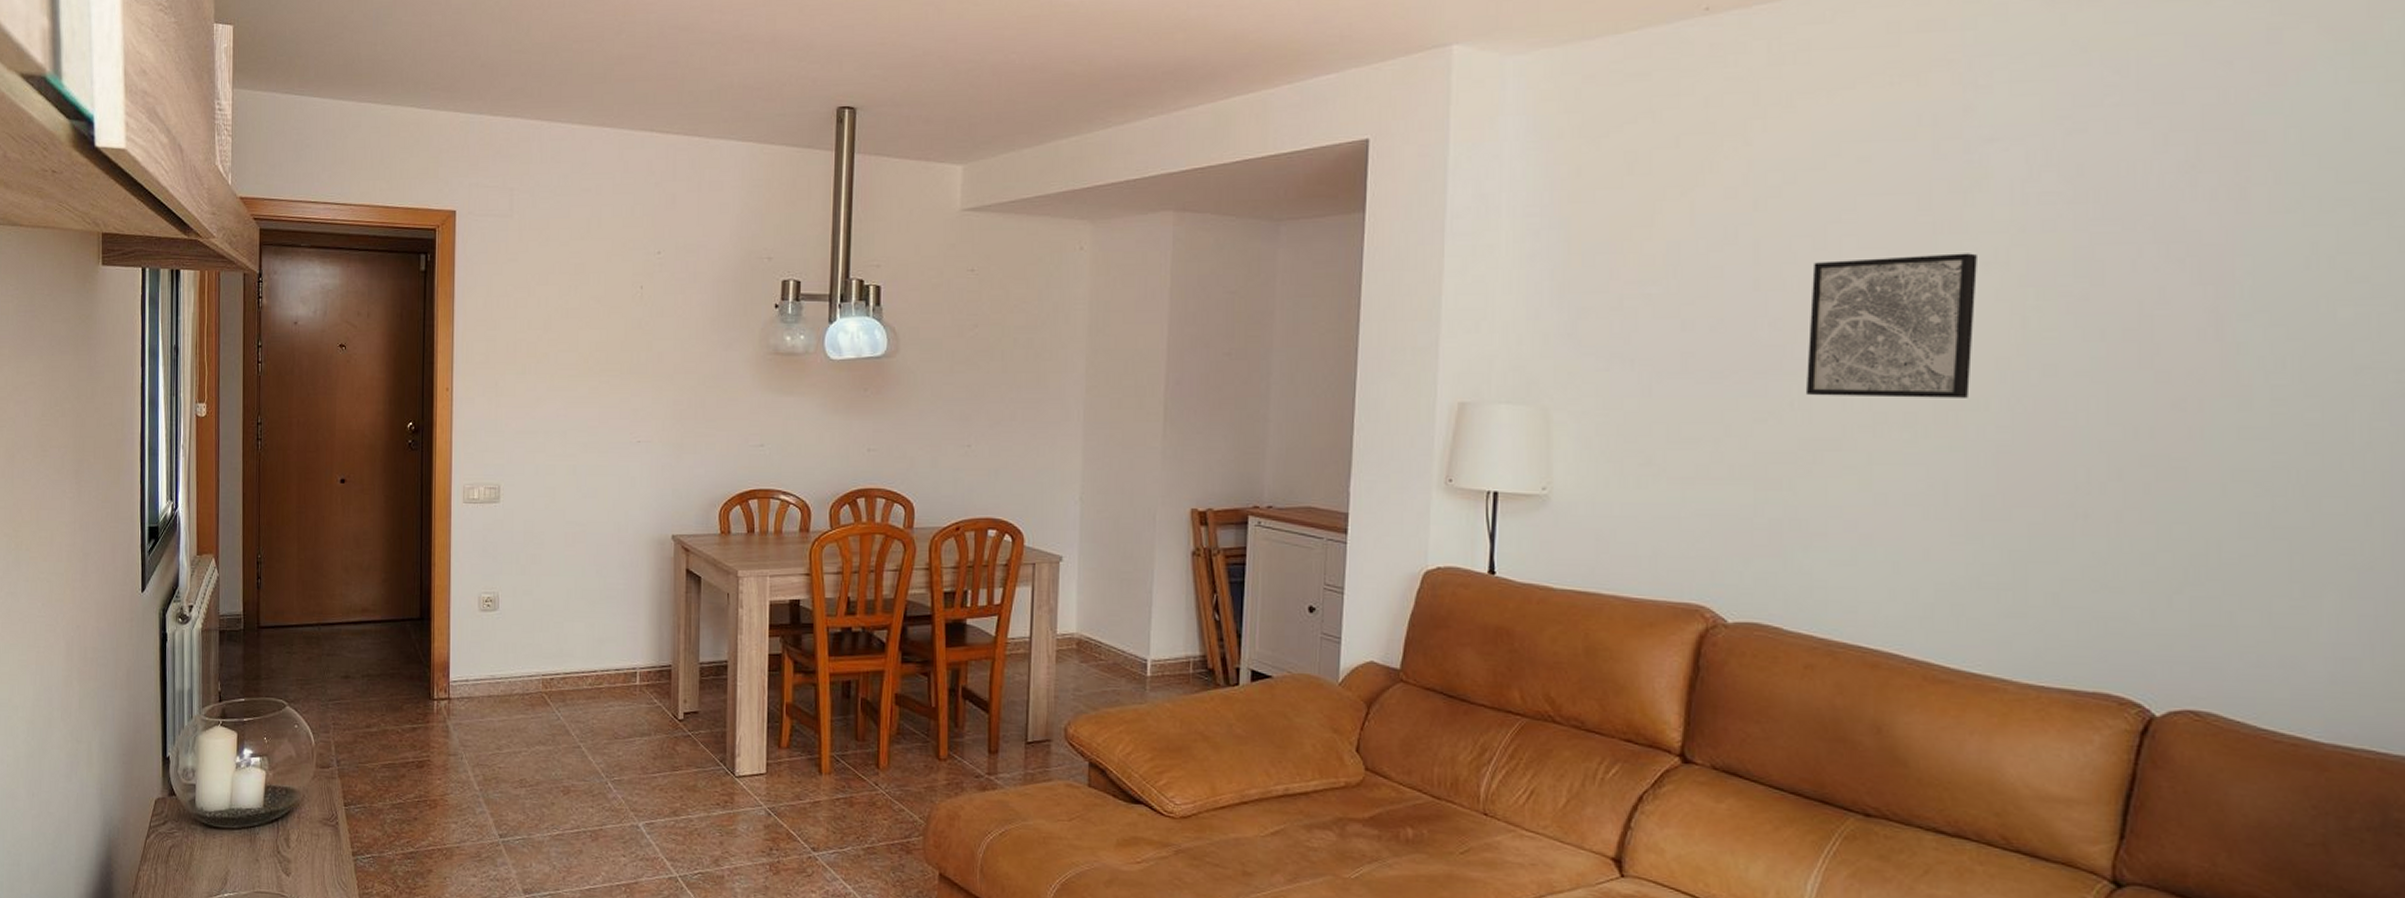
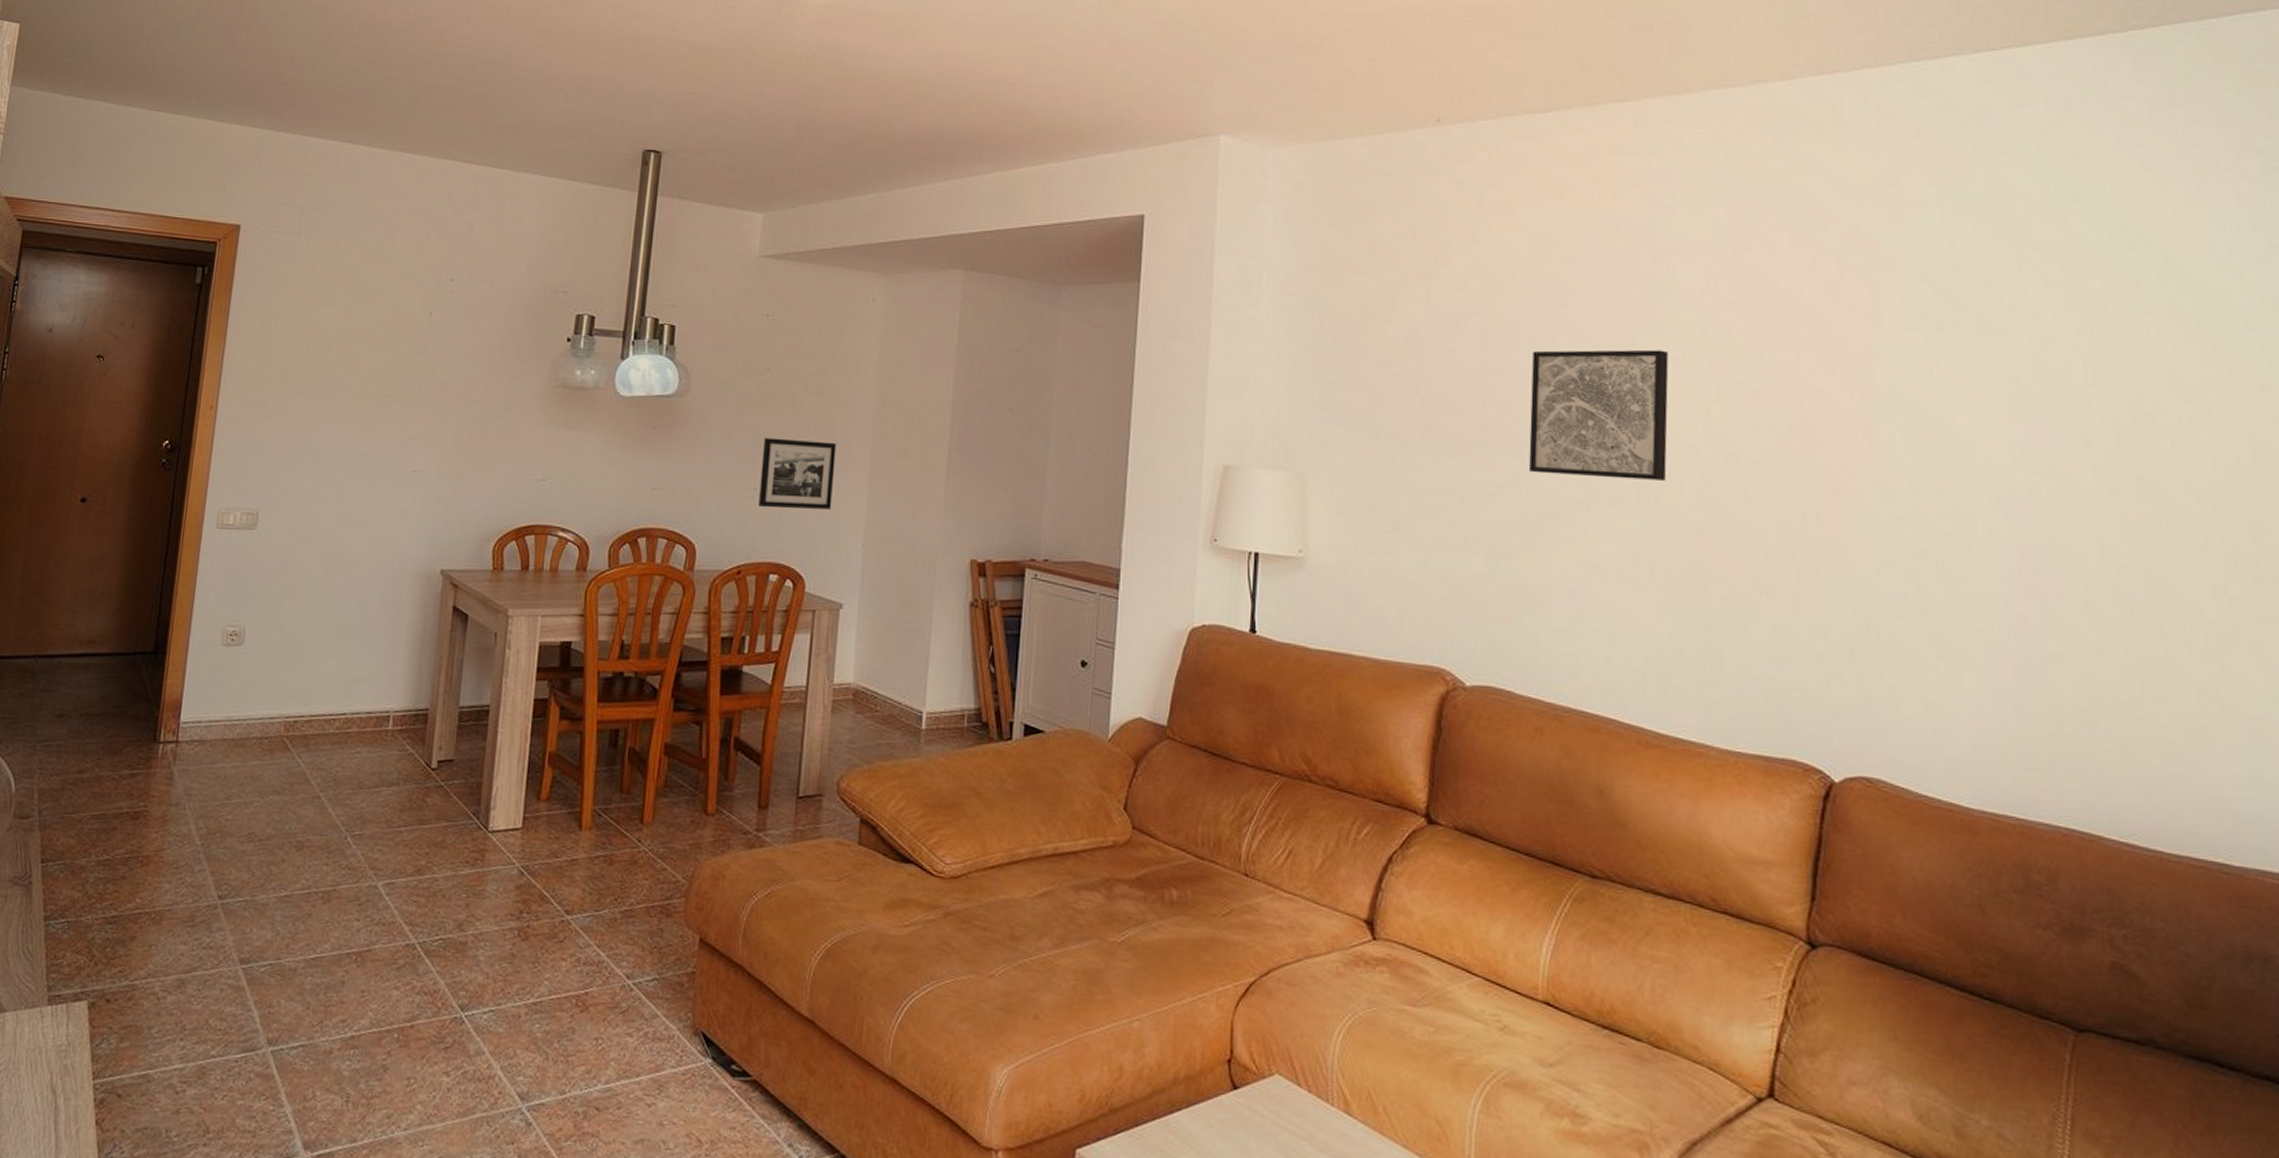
picture frame: none [974,394,1049,465] -> present [759,437,836,510]

